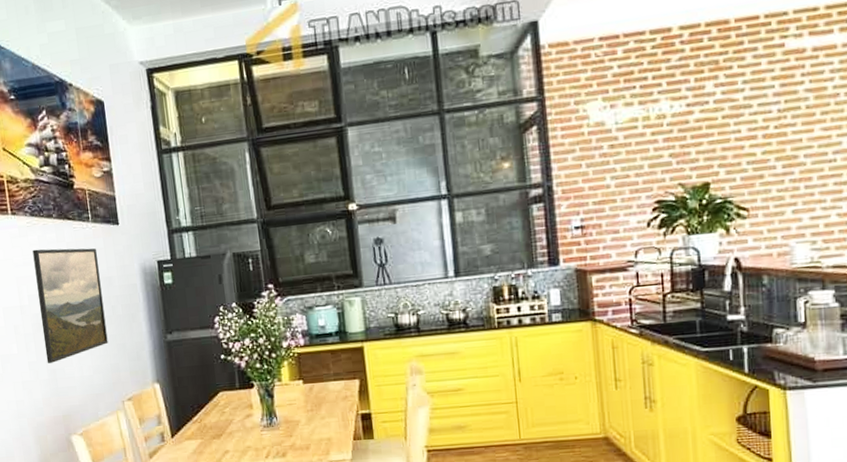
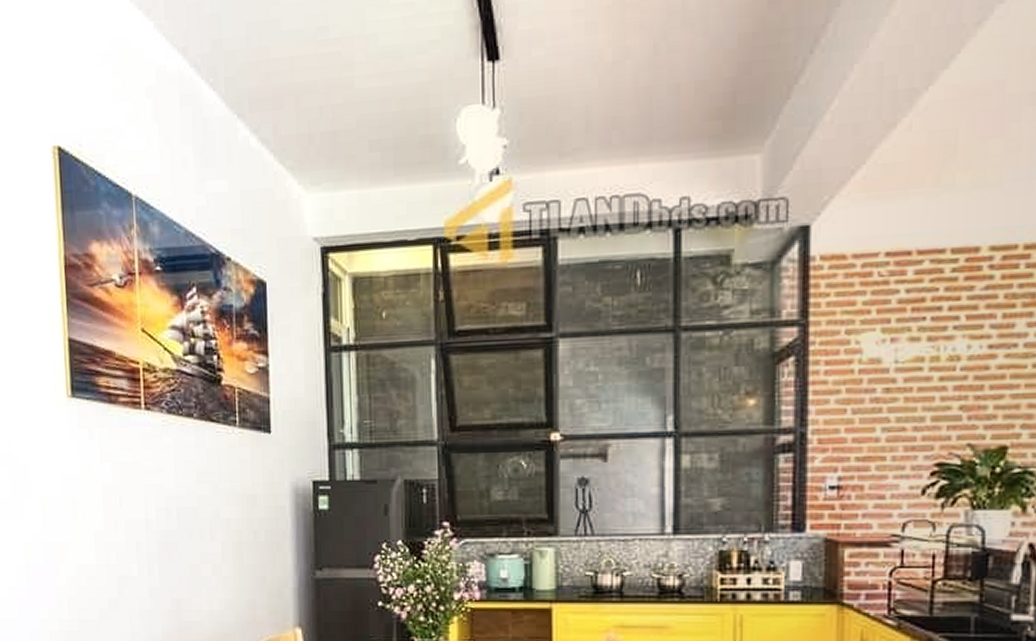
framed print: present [32,248,108,363] -> none [166,453,246,591]

